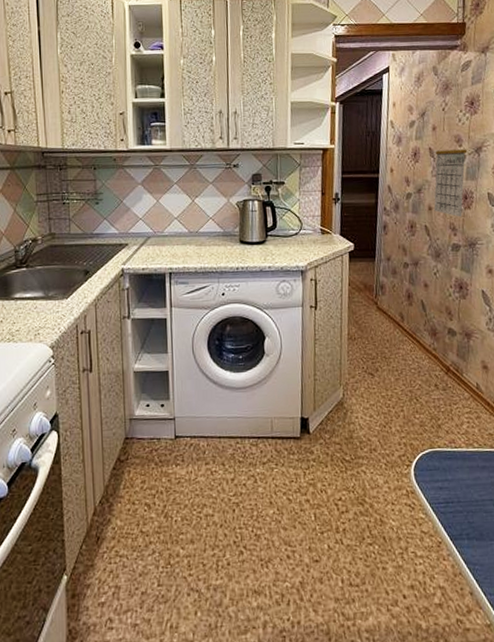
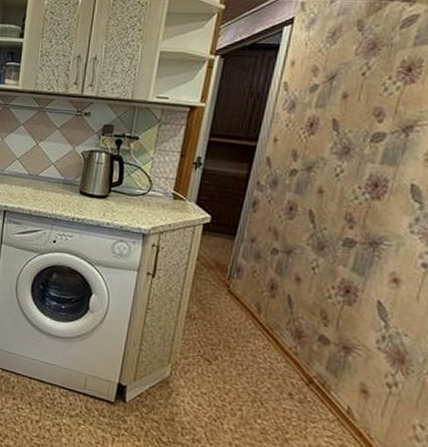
calendar: present [433,135,468,217] -> none [325,107,390,208]

